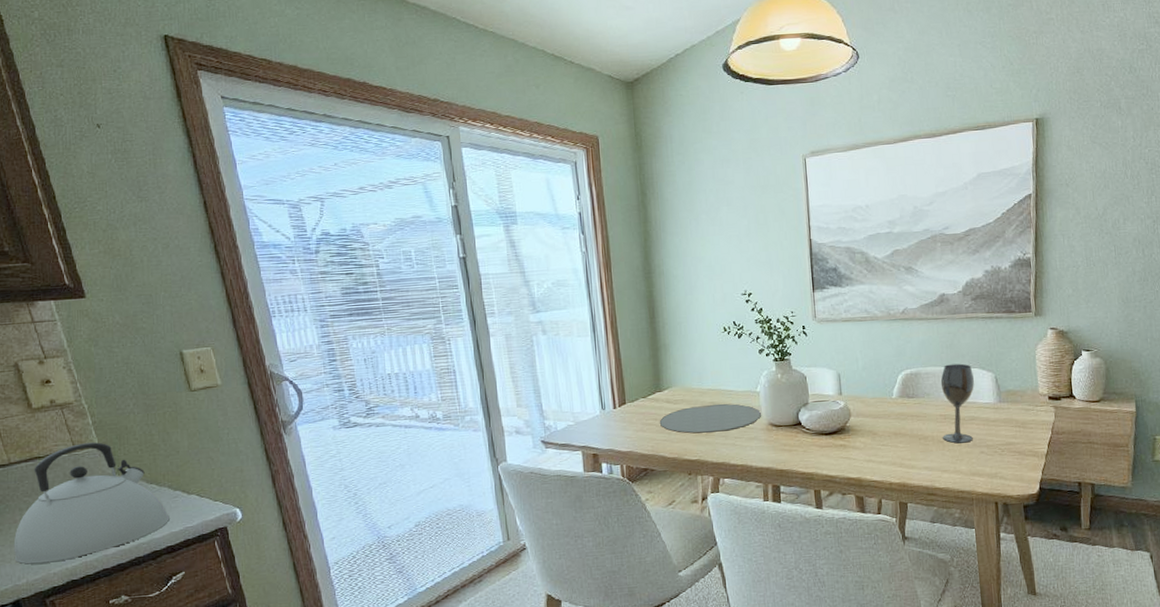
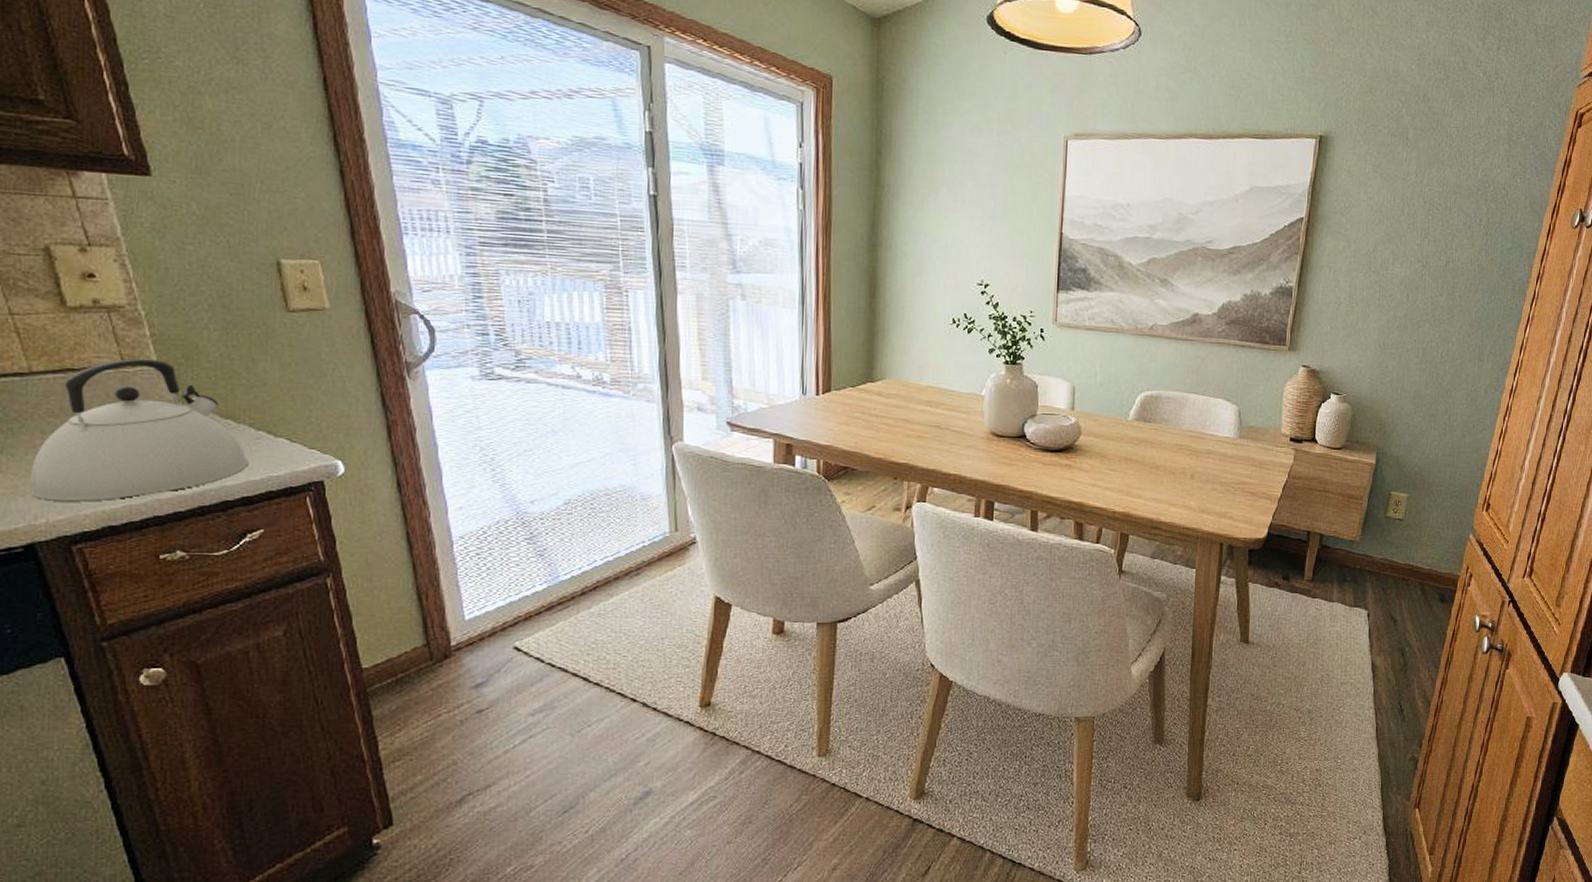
placemat: present [660,404,762,434] -> none [868,403,984,435]
wine glass: present [940,363,974,444] -> none [1175,391,1217,477]

